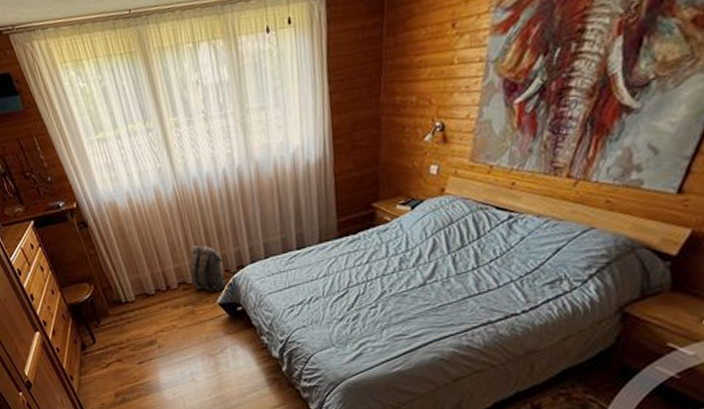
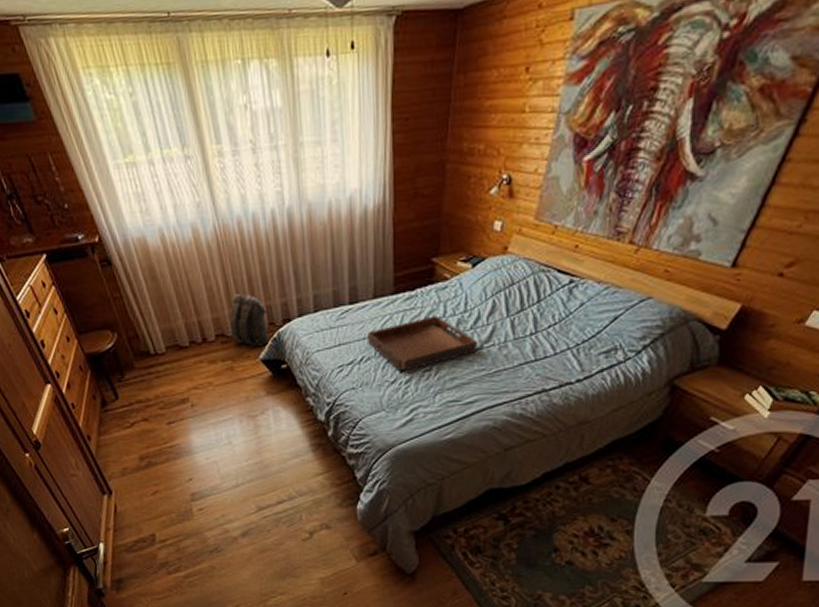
serving tray: none [315,256,422,310] -> present [367,315,479,372]

